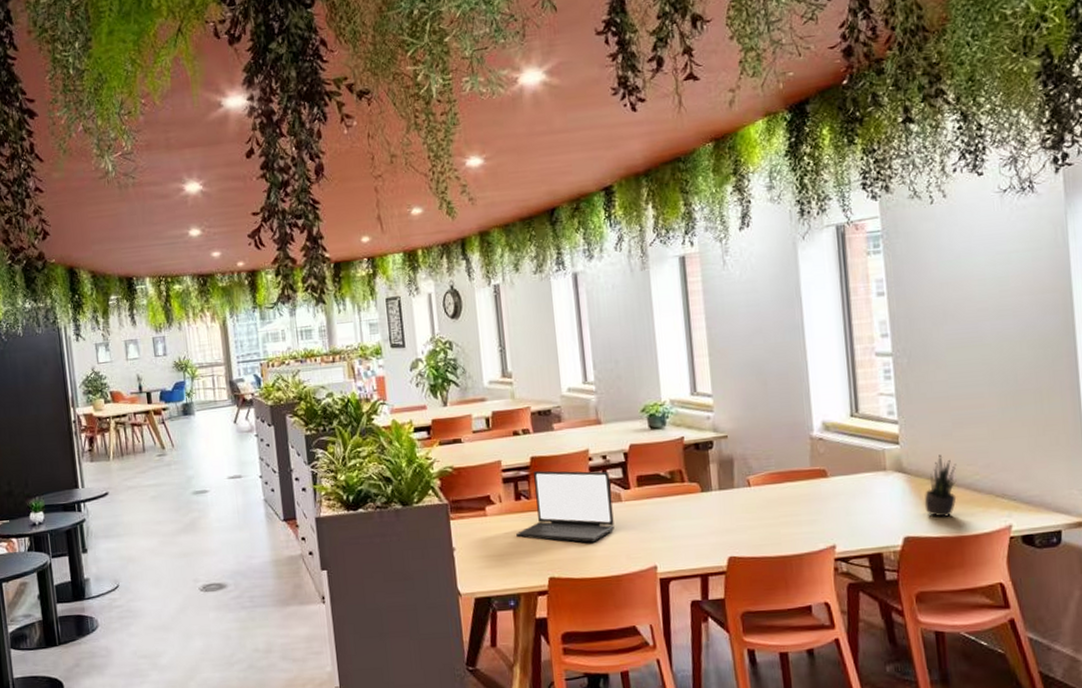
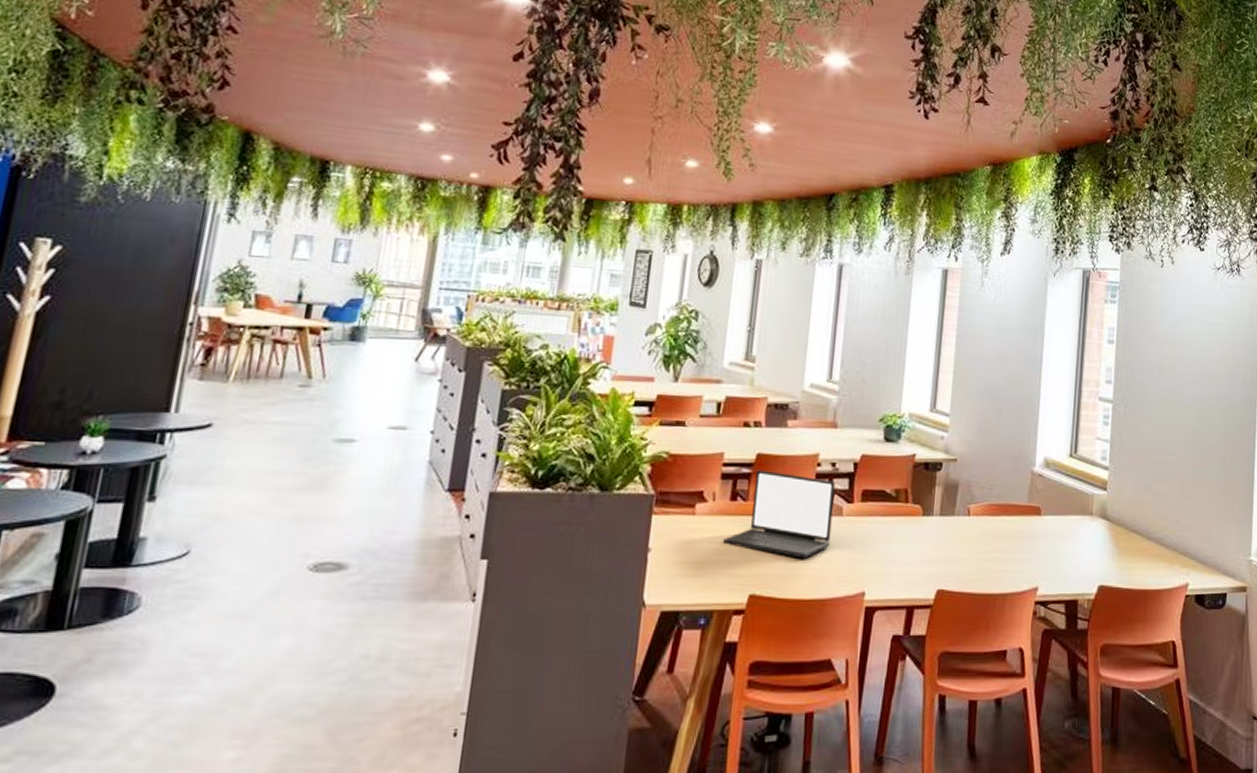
potted plant: present [924,454,957,518] -> none [1120,505,1151,570]

